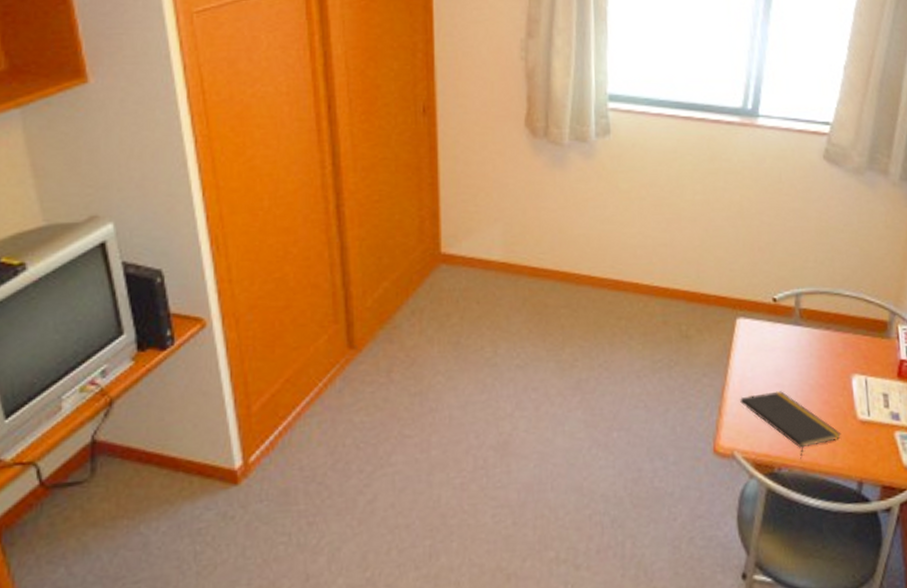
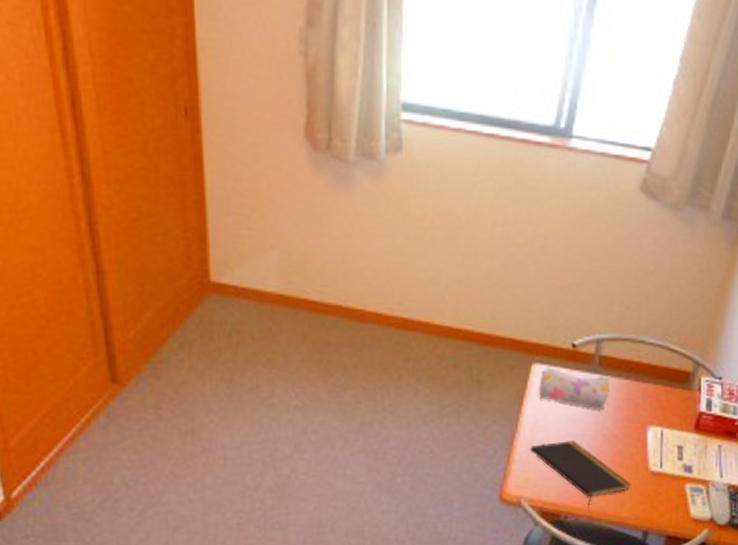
pencil case: none [744,321,812,361] -> present [538,367,610,410]

